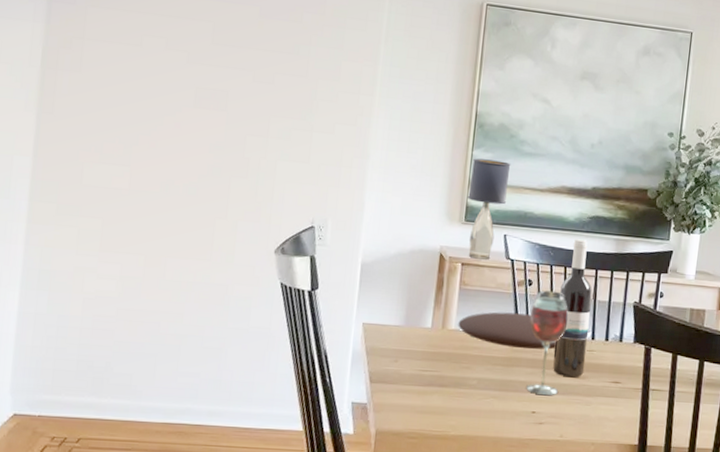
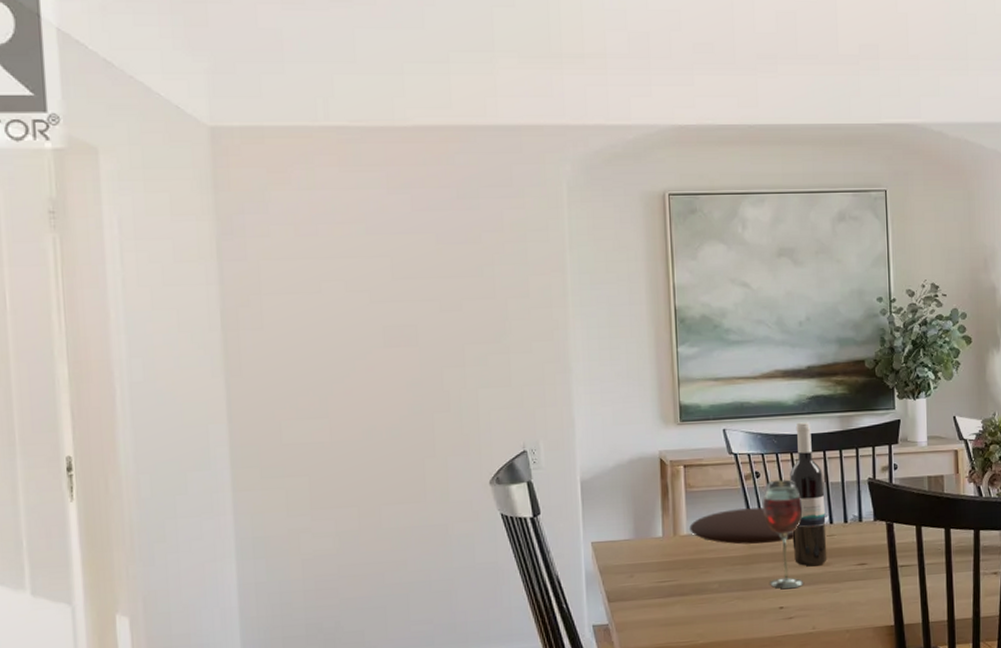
table lamp: present [467,158,511,260] -> none [678,354,721,459]

